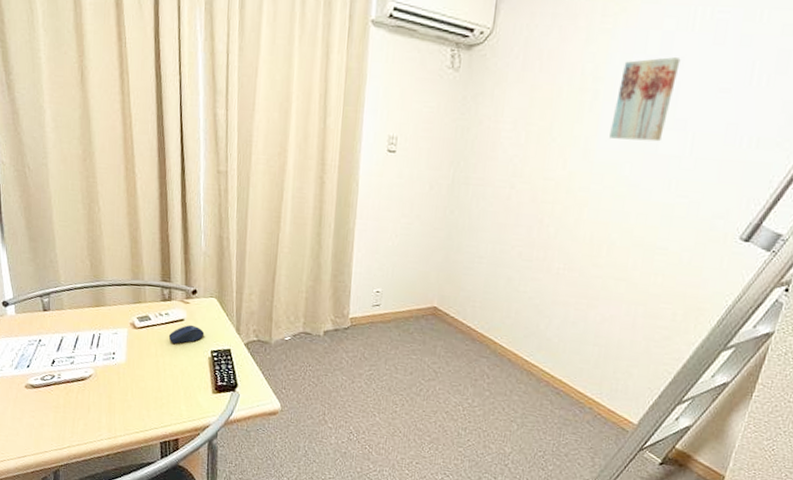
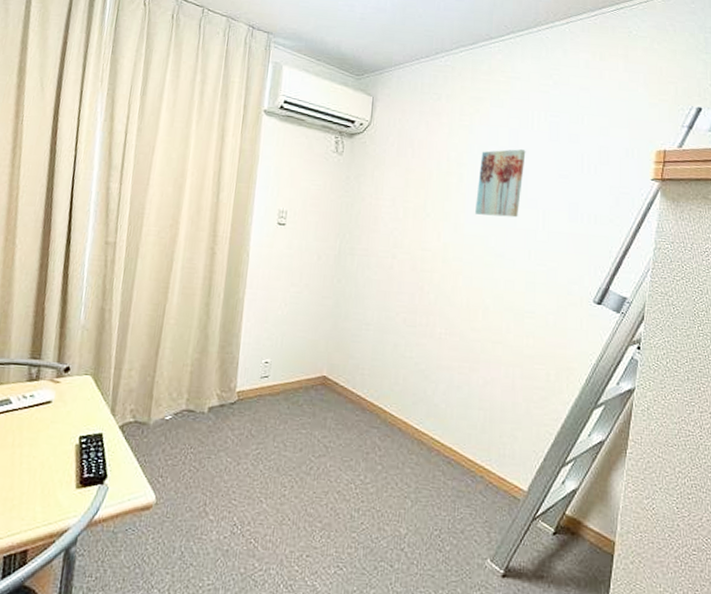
computer mouse: present [168,324,205,344] -> none [30,407,74,431]

